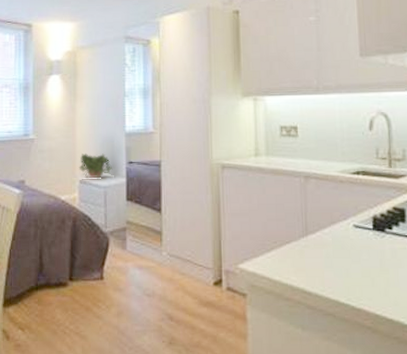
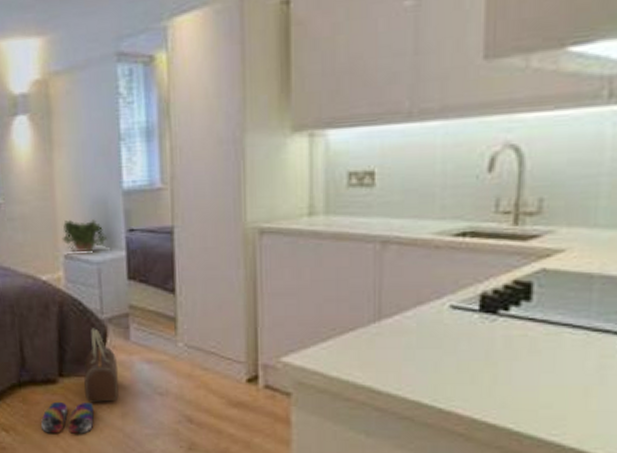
slippers: none [52,302,95,331] -> present [41,401,94,434]
handbag: none [89,239,117,302] -> present [84,328,119,402]

